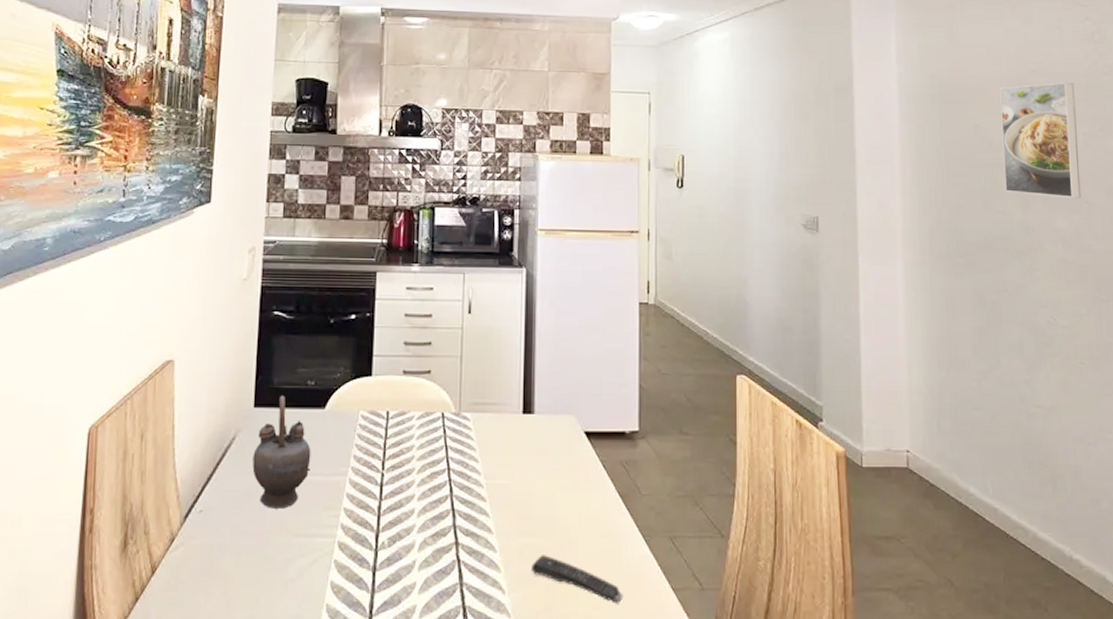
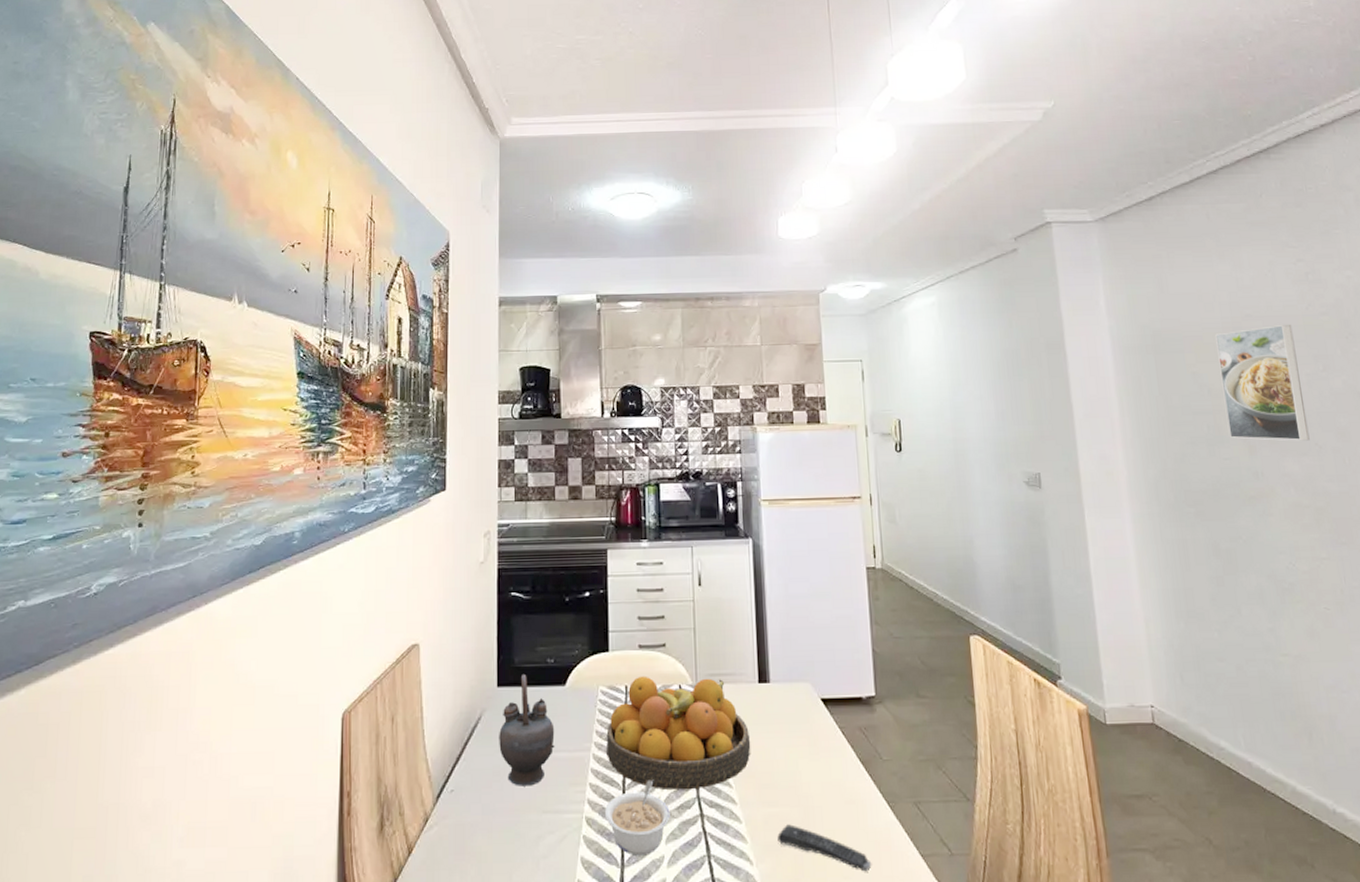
legume: none [357,506,425,582] -> present [604,779,670,856]
fruit bowl: none [363,402,511,518] -> present [606,676,751,790]

